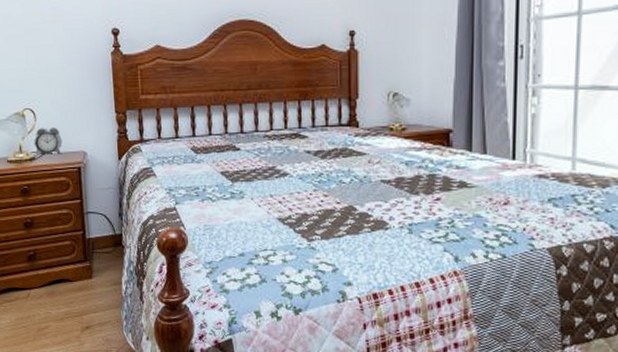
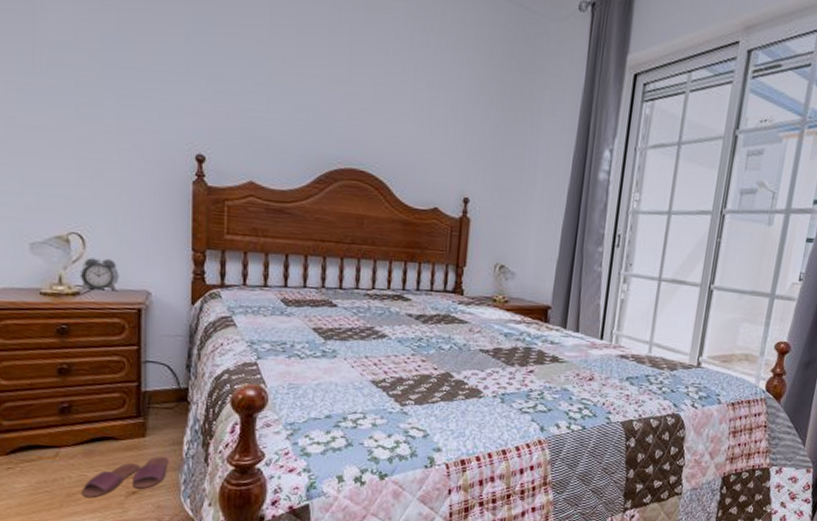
slippers: none [48,296,112,332] -> present [82,457,168,497]

